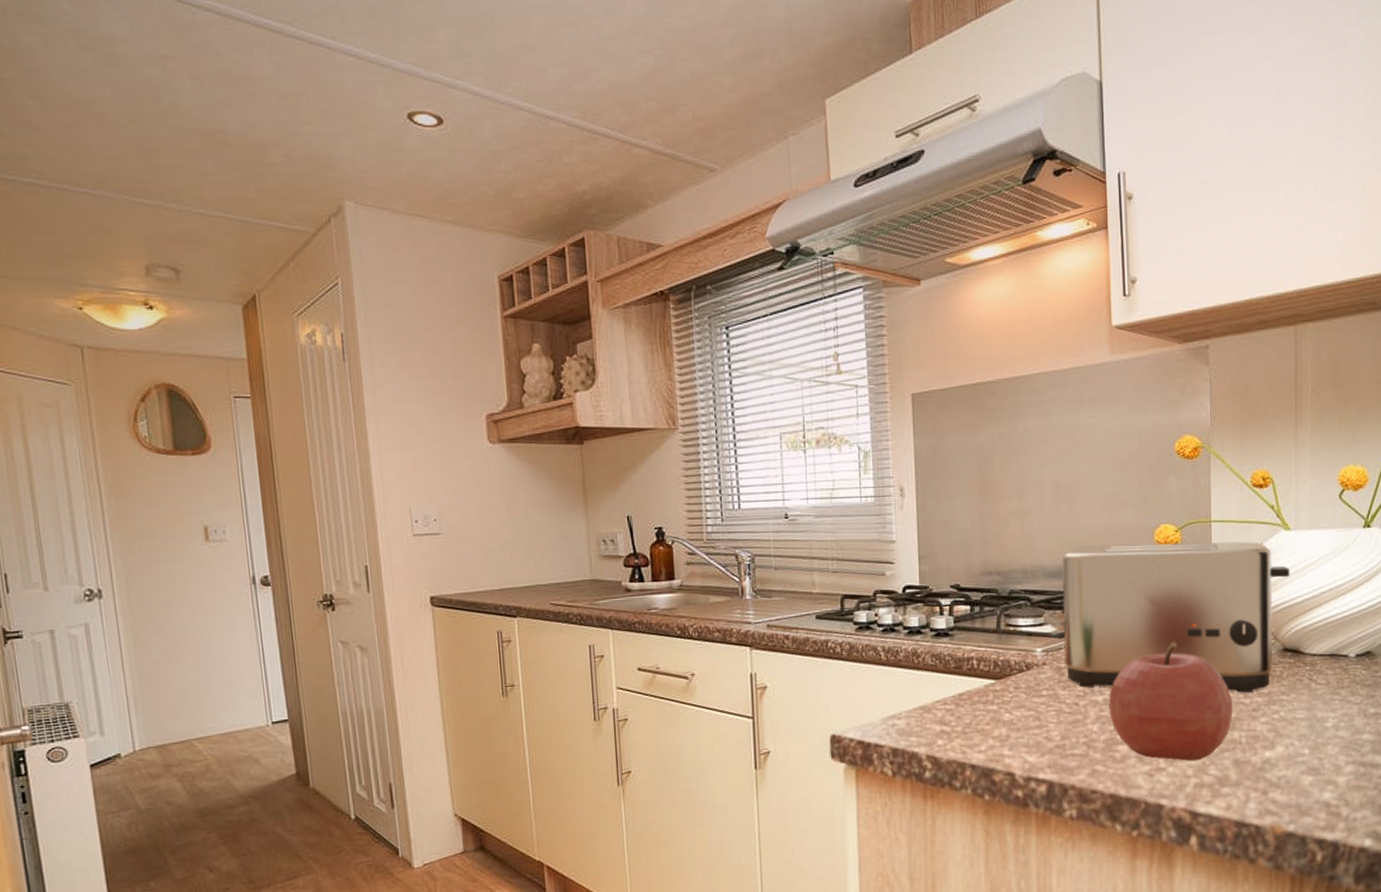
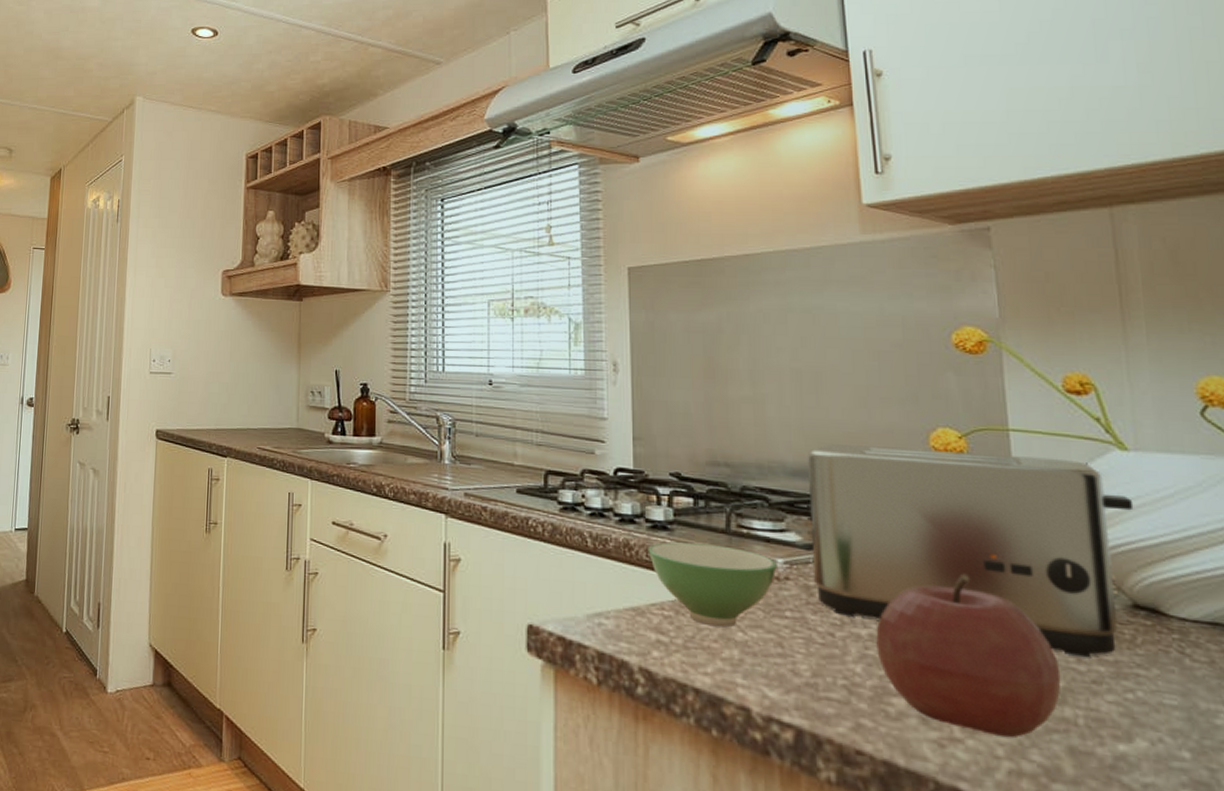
bowl: none [932,643,1037,712] -> present [648,542,777,627]

